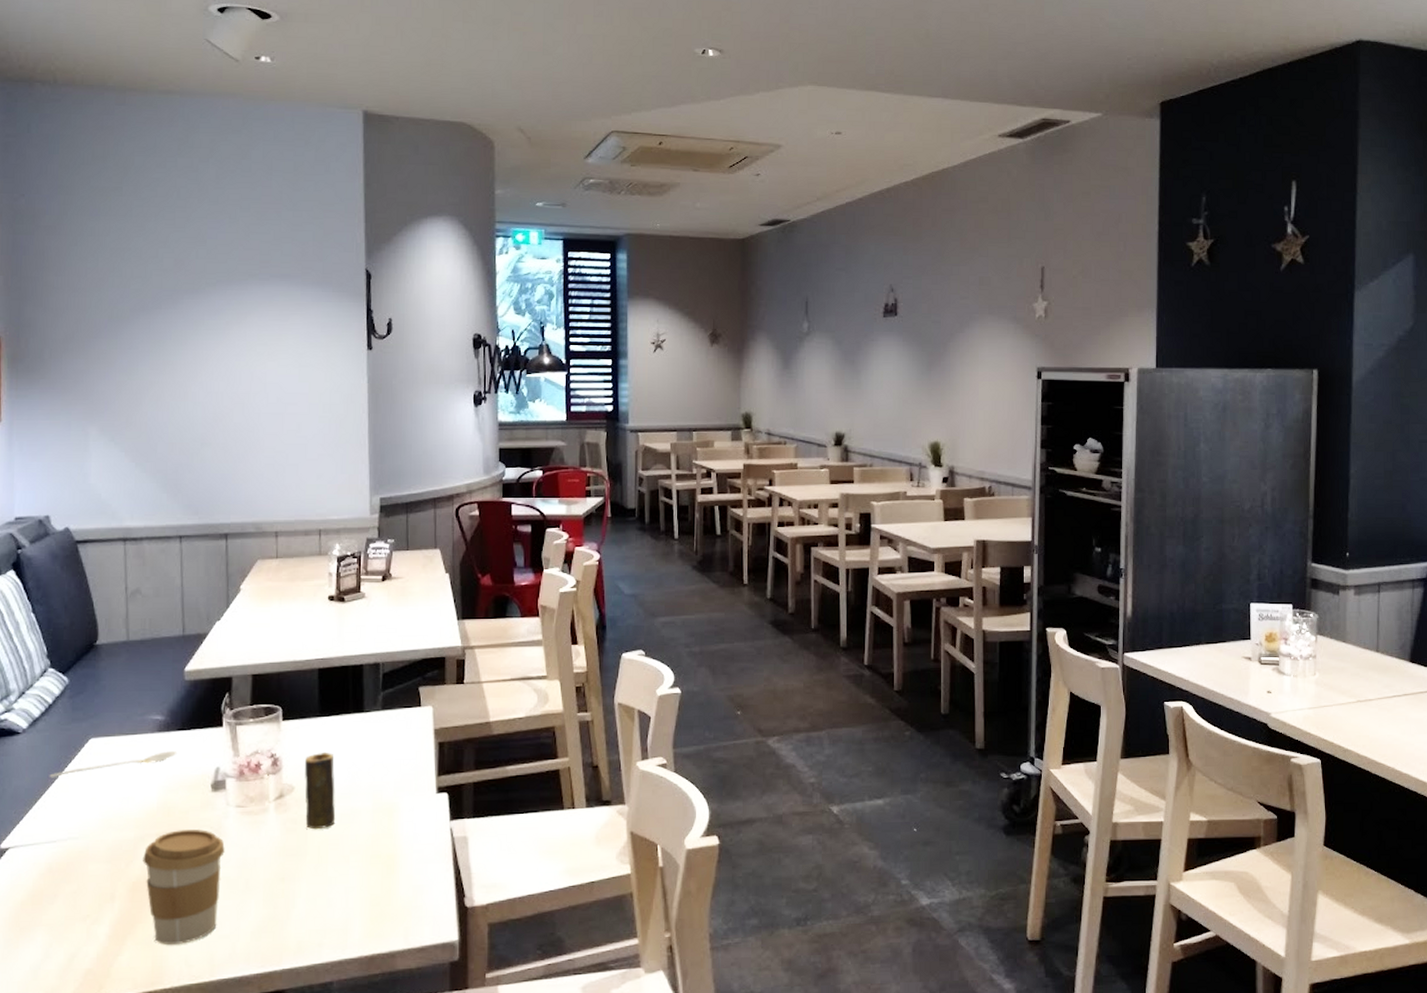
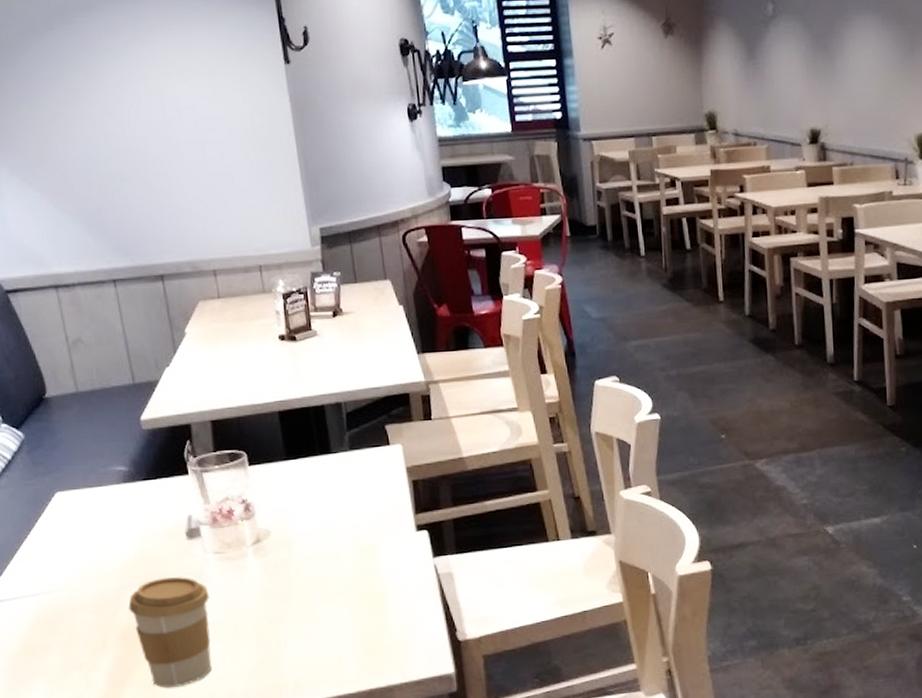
stirrer: present [49,751,177,778] -> none [21,501,147,533]
candle: present [305,751,336,830] -> none [277,495,317,572]

